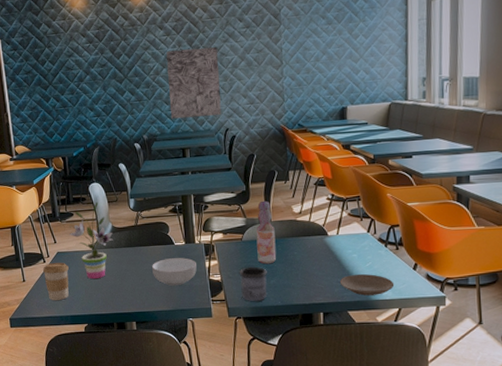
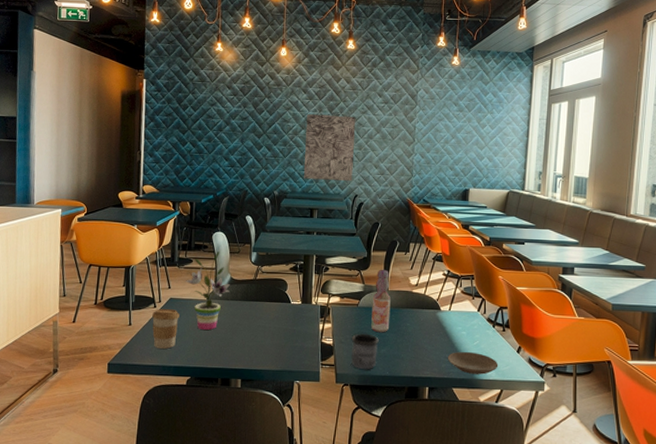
cereal bowl: present [152,258,197,286] -> none [265,317,310,345]

